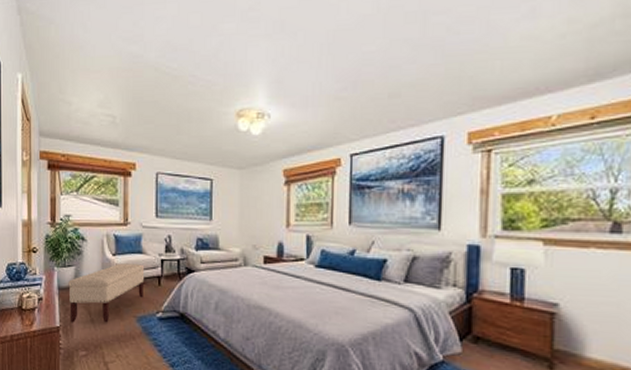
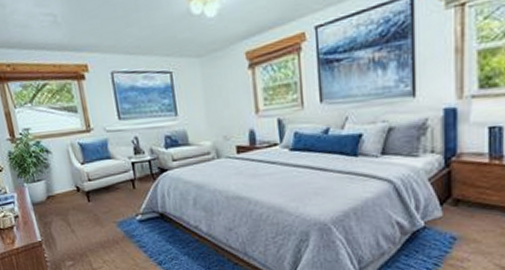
bench: present [68,263,145,323] -> none [41,169,120,236]

